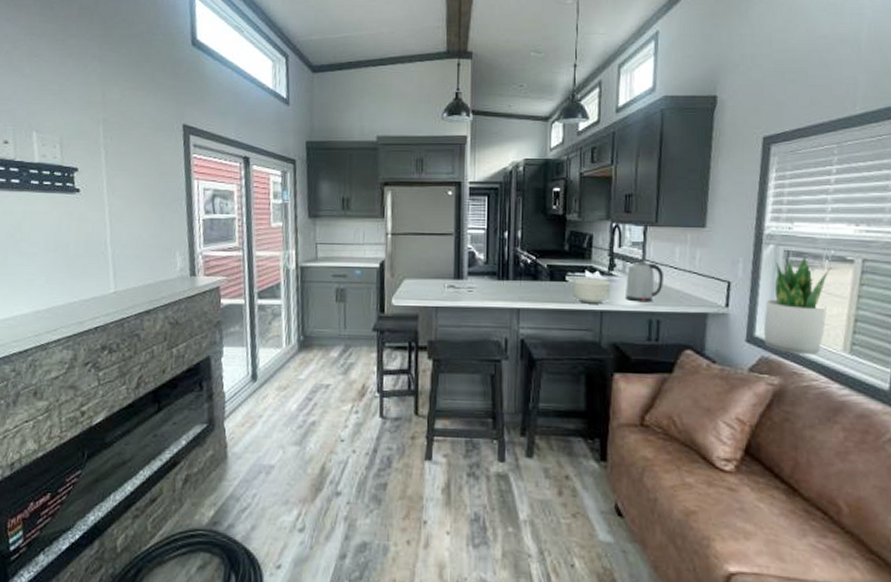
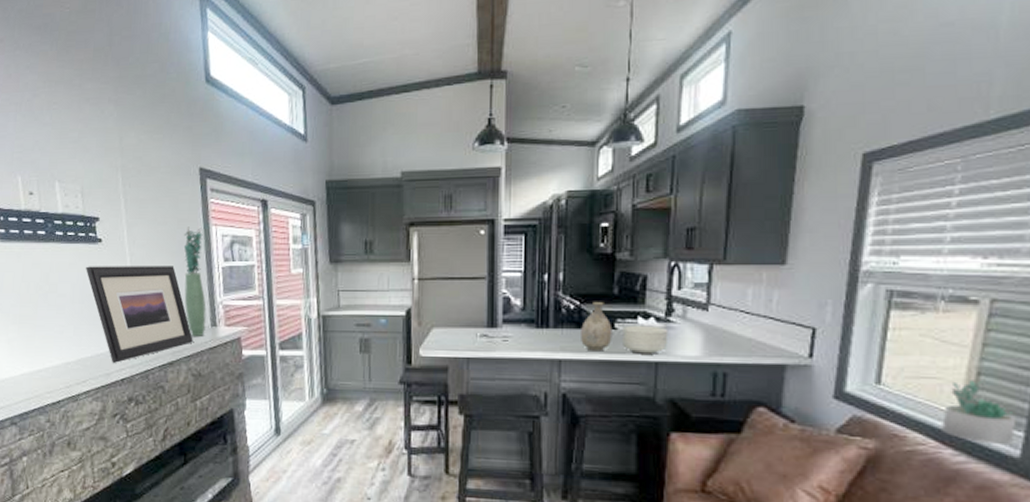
picture frame: none [61,215,171,311] -> present [86,266,193,363]
vase: none [163,180,186,285] -> present [184,226,207,336]
vase: none [537,256,564,301] -> present [581,301,612,351]
kettle: present [624,261,663,302] -> none [684,305,732,353]
planter: present [763,256,831,356] -> none [856,297,948,415]
succulent plant: none [830,326,886,380] -> present [942,380,1017,446]

